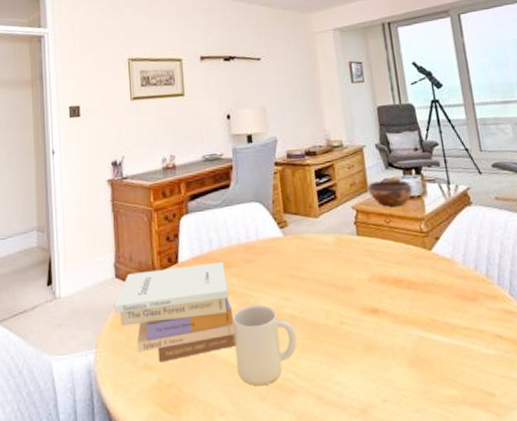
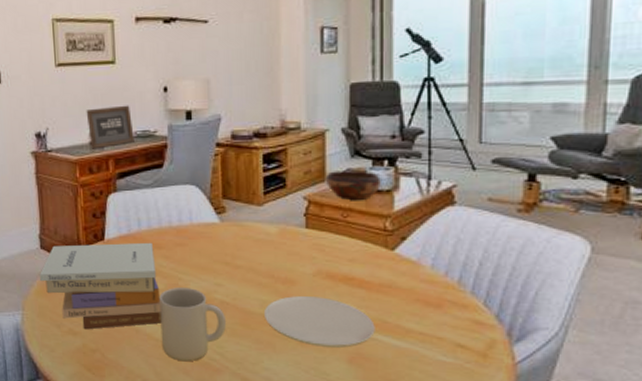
picture frame: none [159,132,203,174] -> present [86,105,135,149]
plate: none [330,301,428,353] -> present [264,296,375,348]

